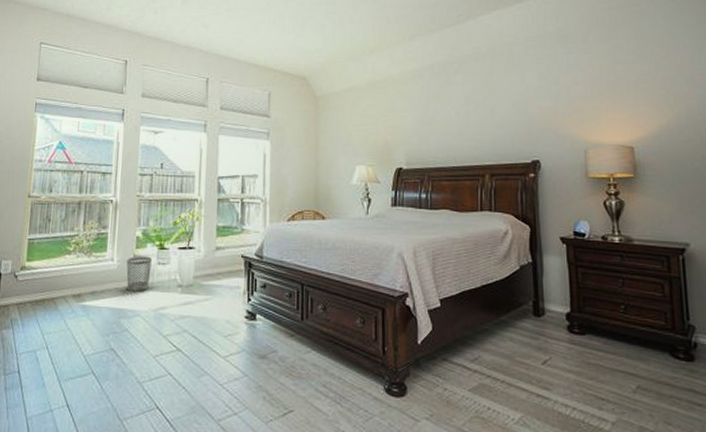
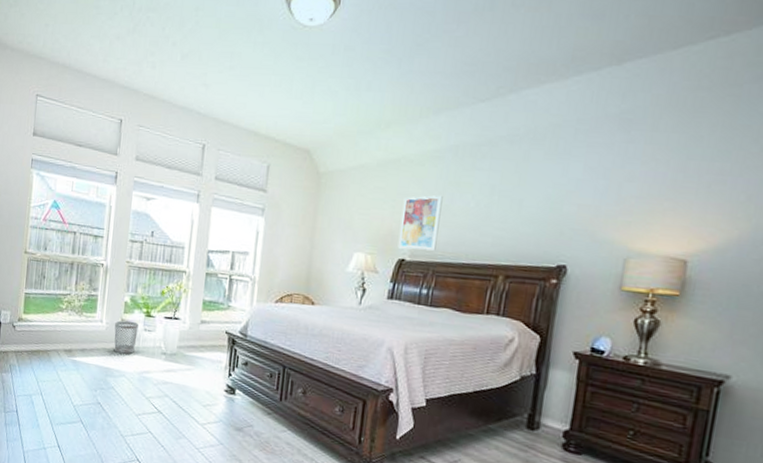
wall art: none [394,109,428,159] -> present [397,195,443,251]

